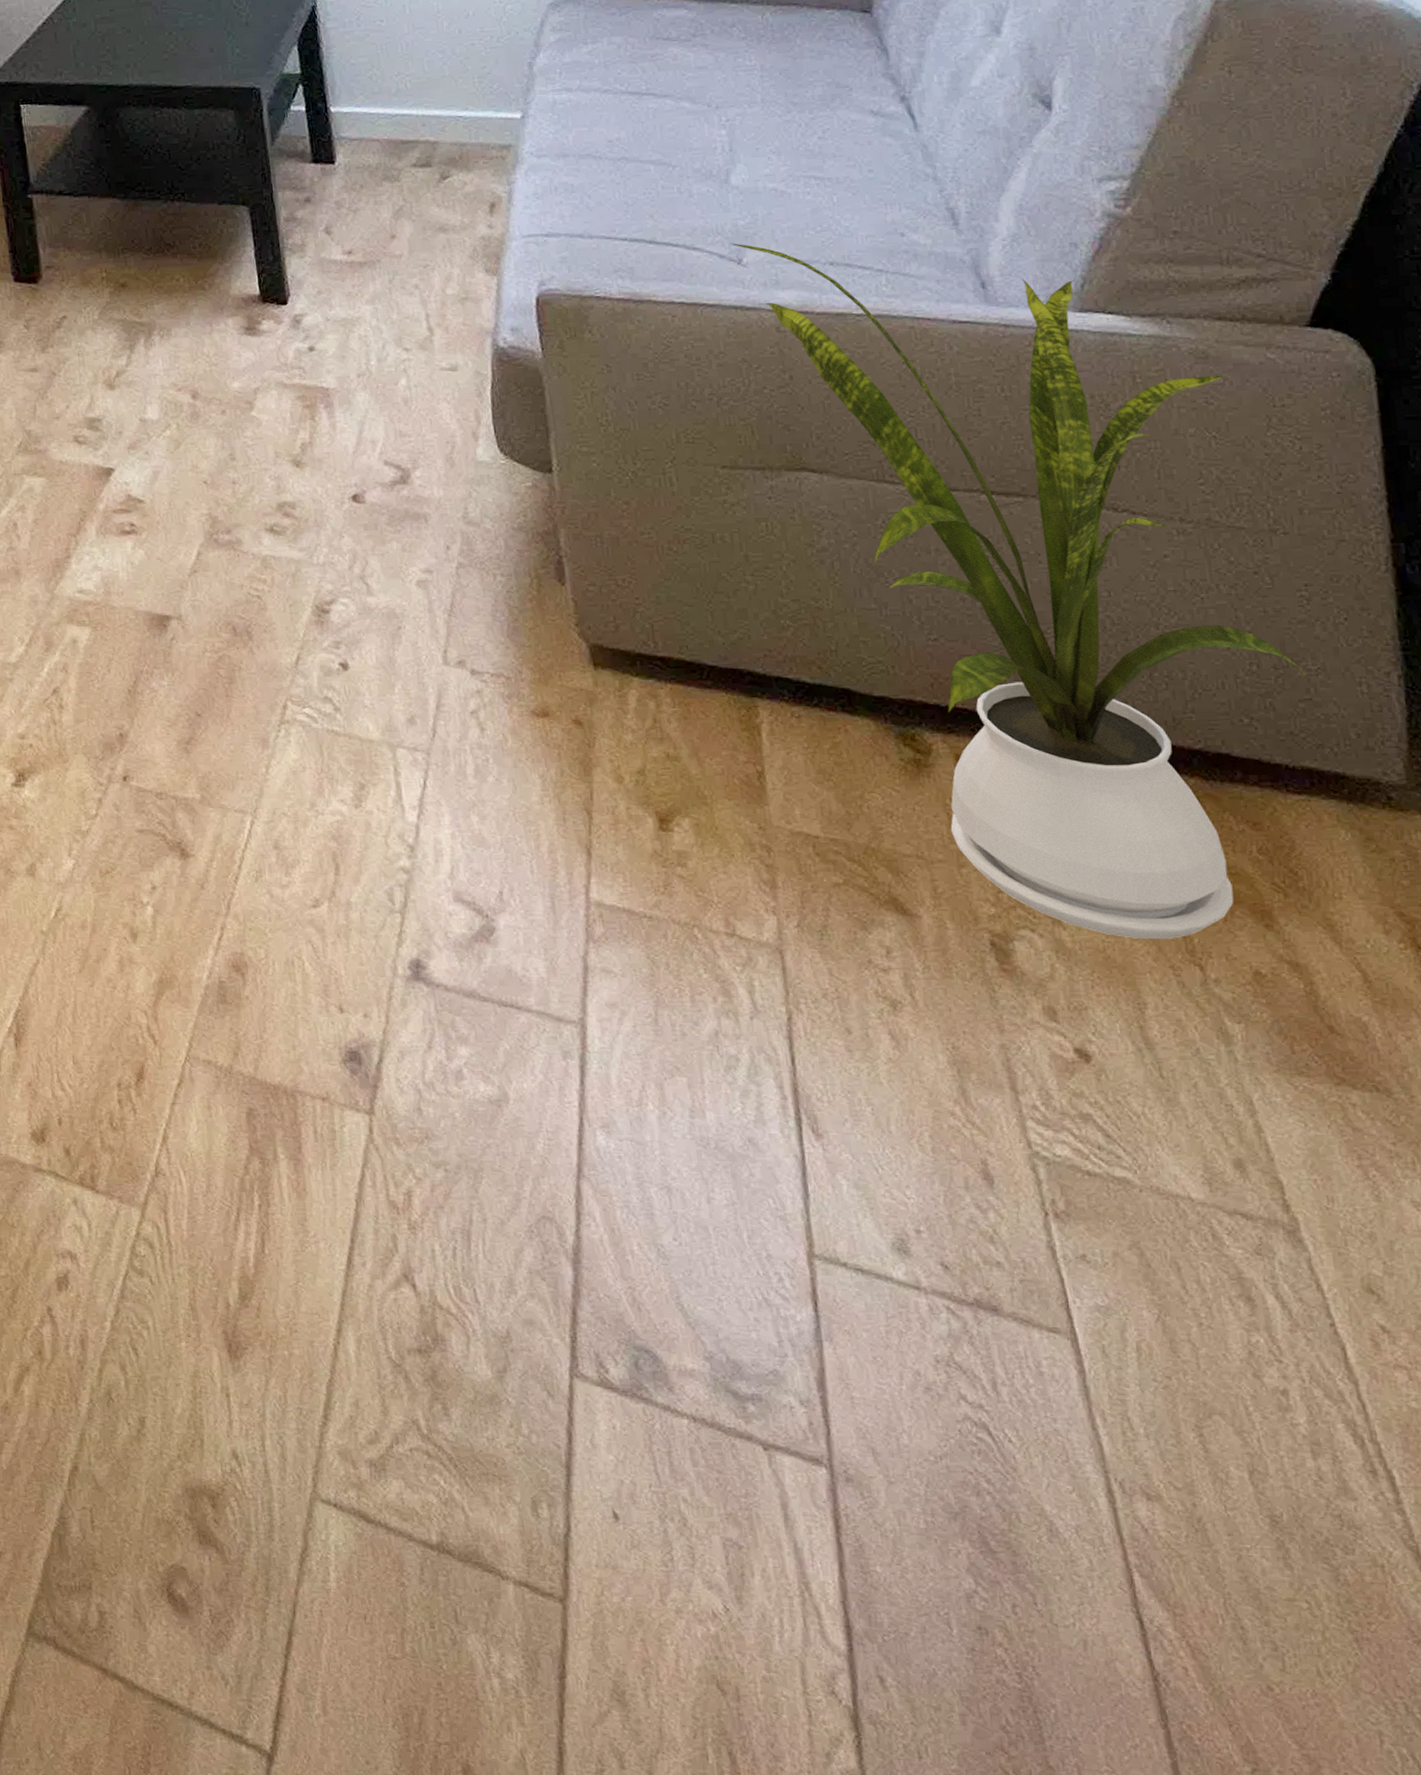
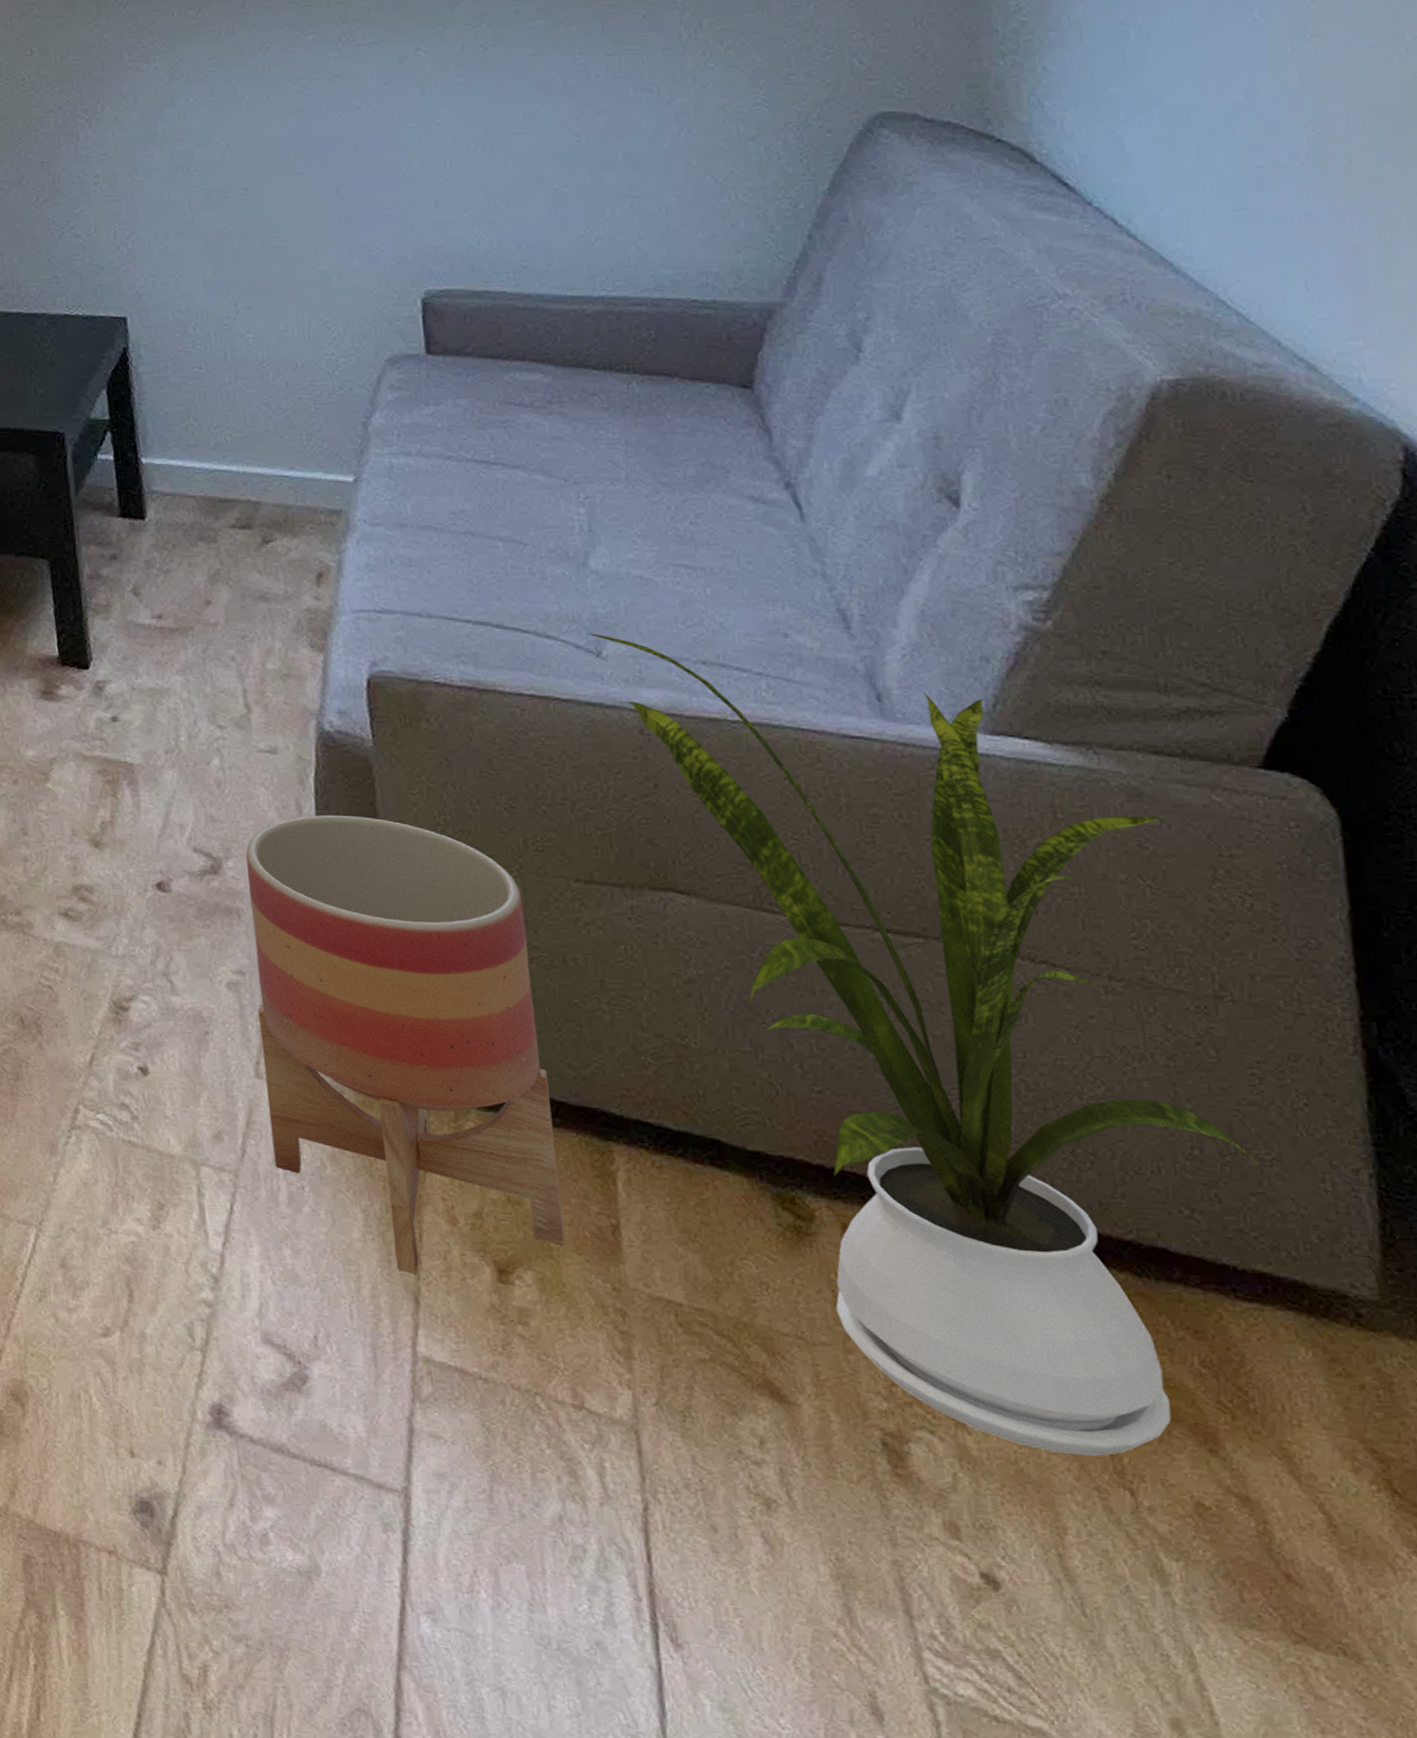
planter: none [431,422,718,830] -> present [246,815,565,1276]

